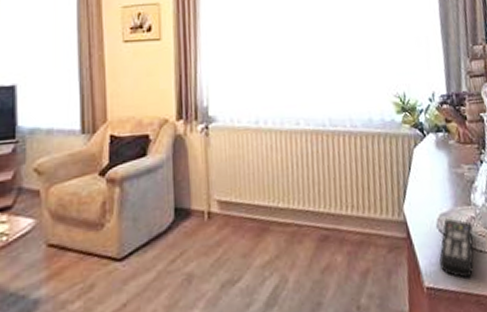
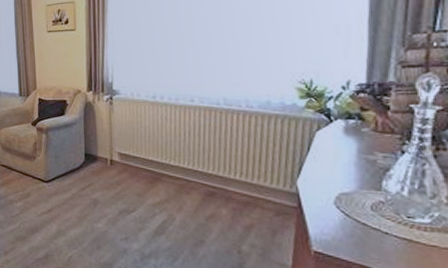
remote control: present [439,218,474,279] -> none [332,198,379,253]

